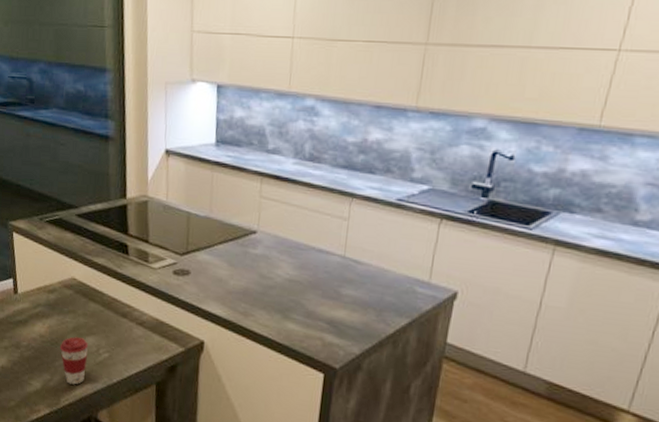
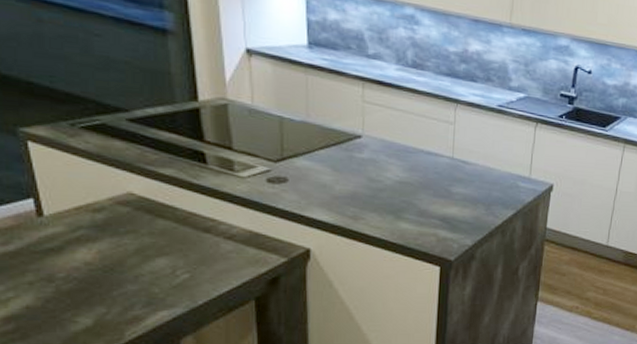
coffee cup: present [59,336,89,385] -> none [117,260,161,314]

